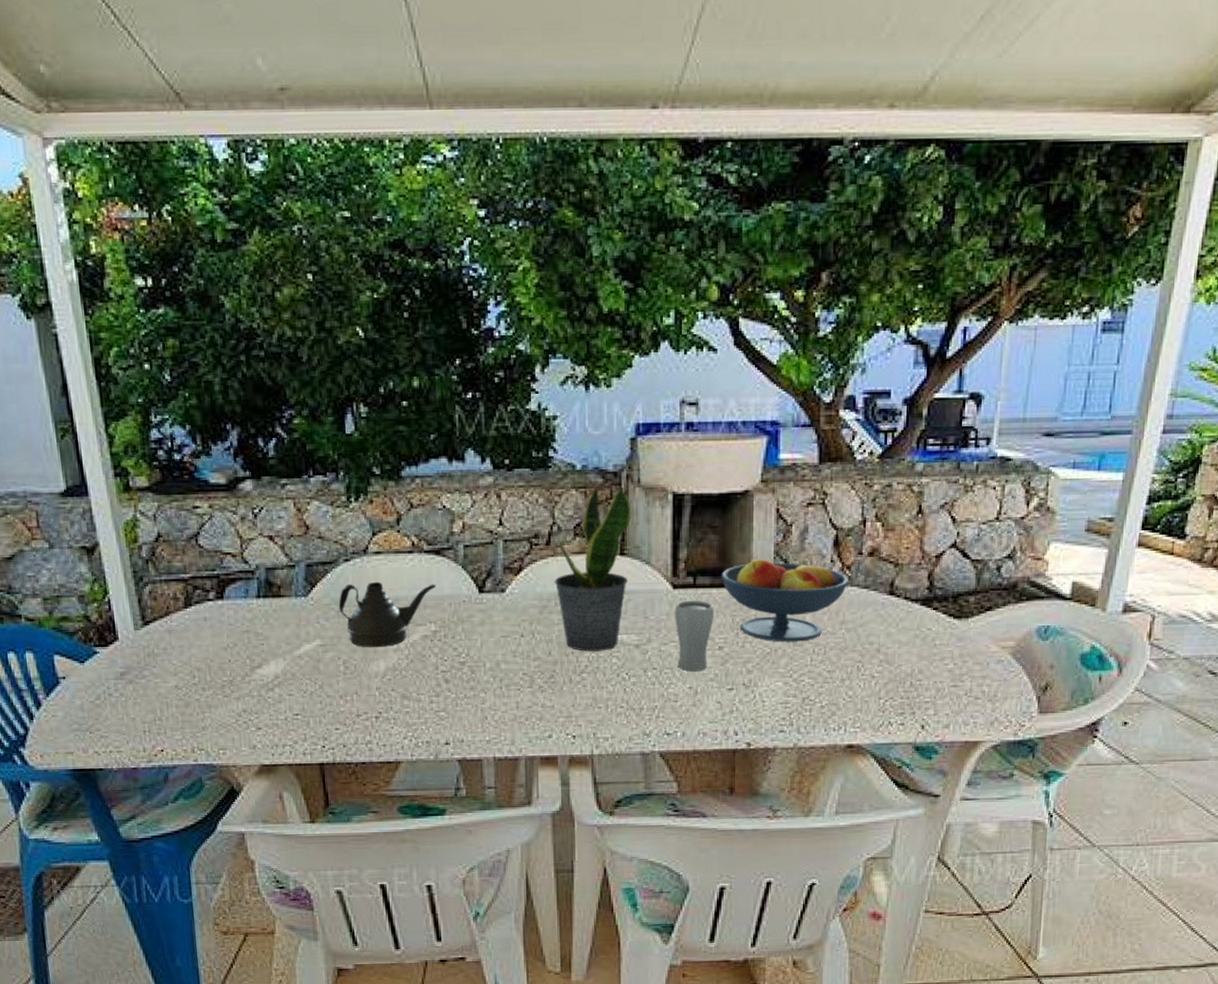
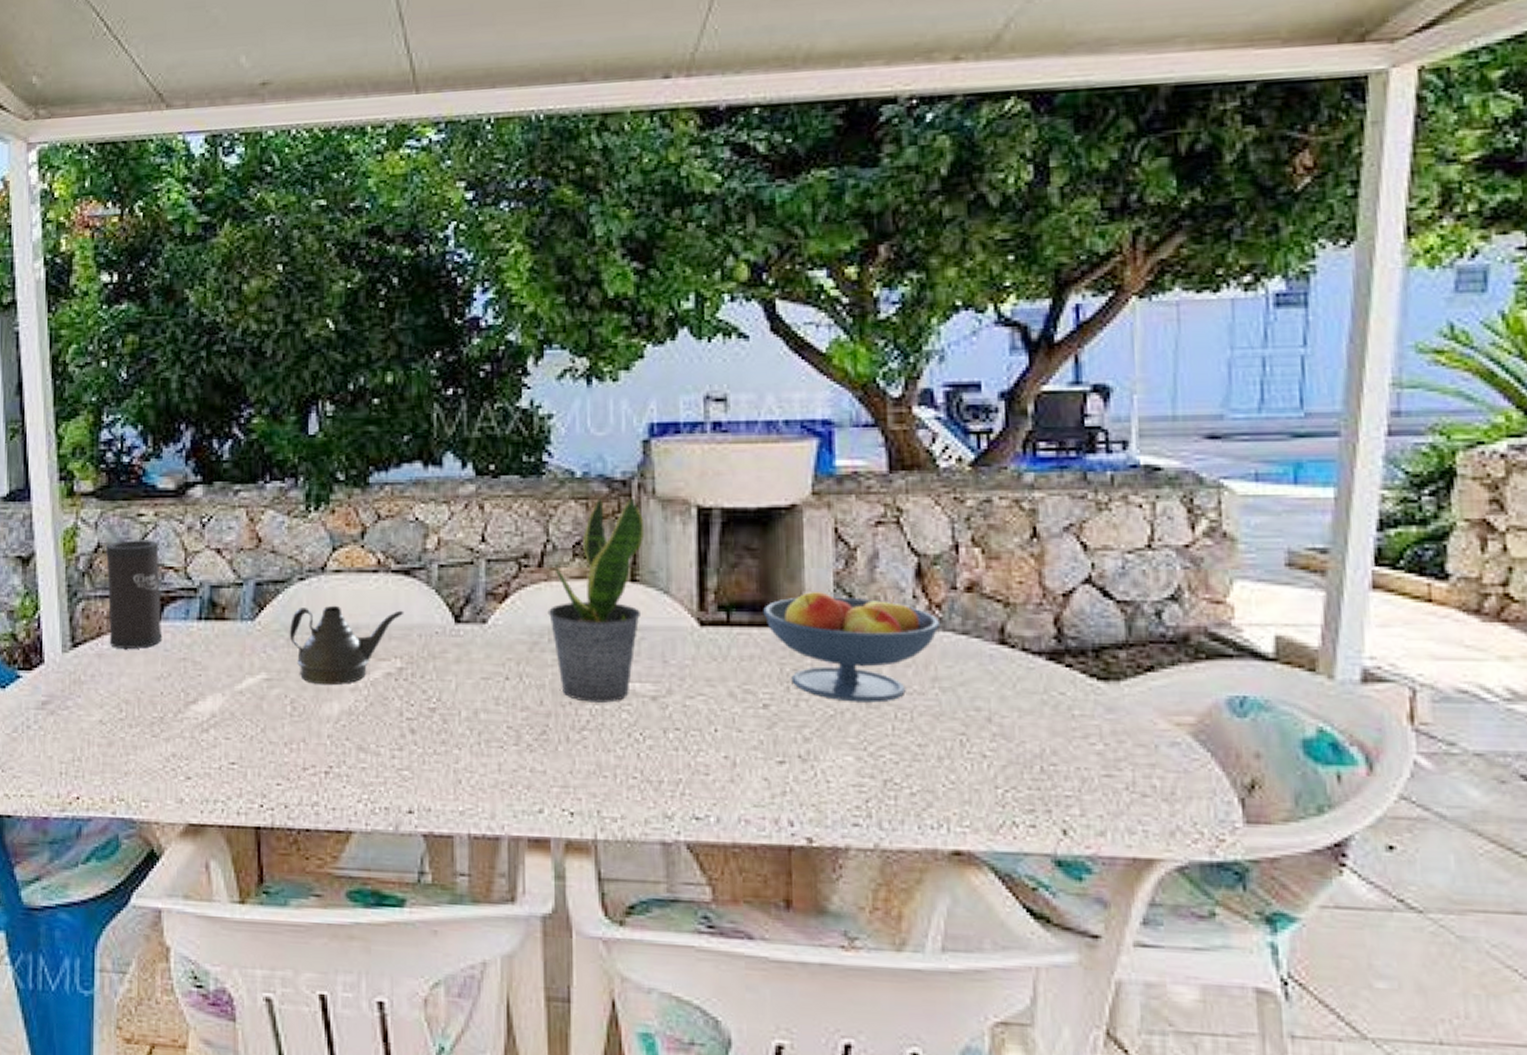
speaker: none [166,529,226,626] -> present [106,540,162,650]
drinking glass: present [675,601,714,672] -> none [703,643,755,736]

